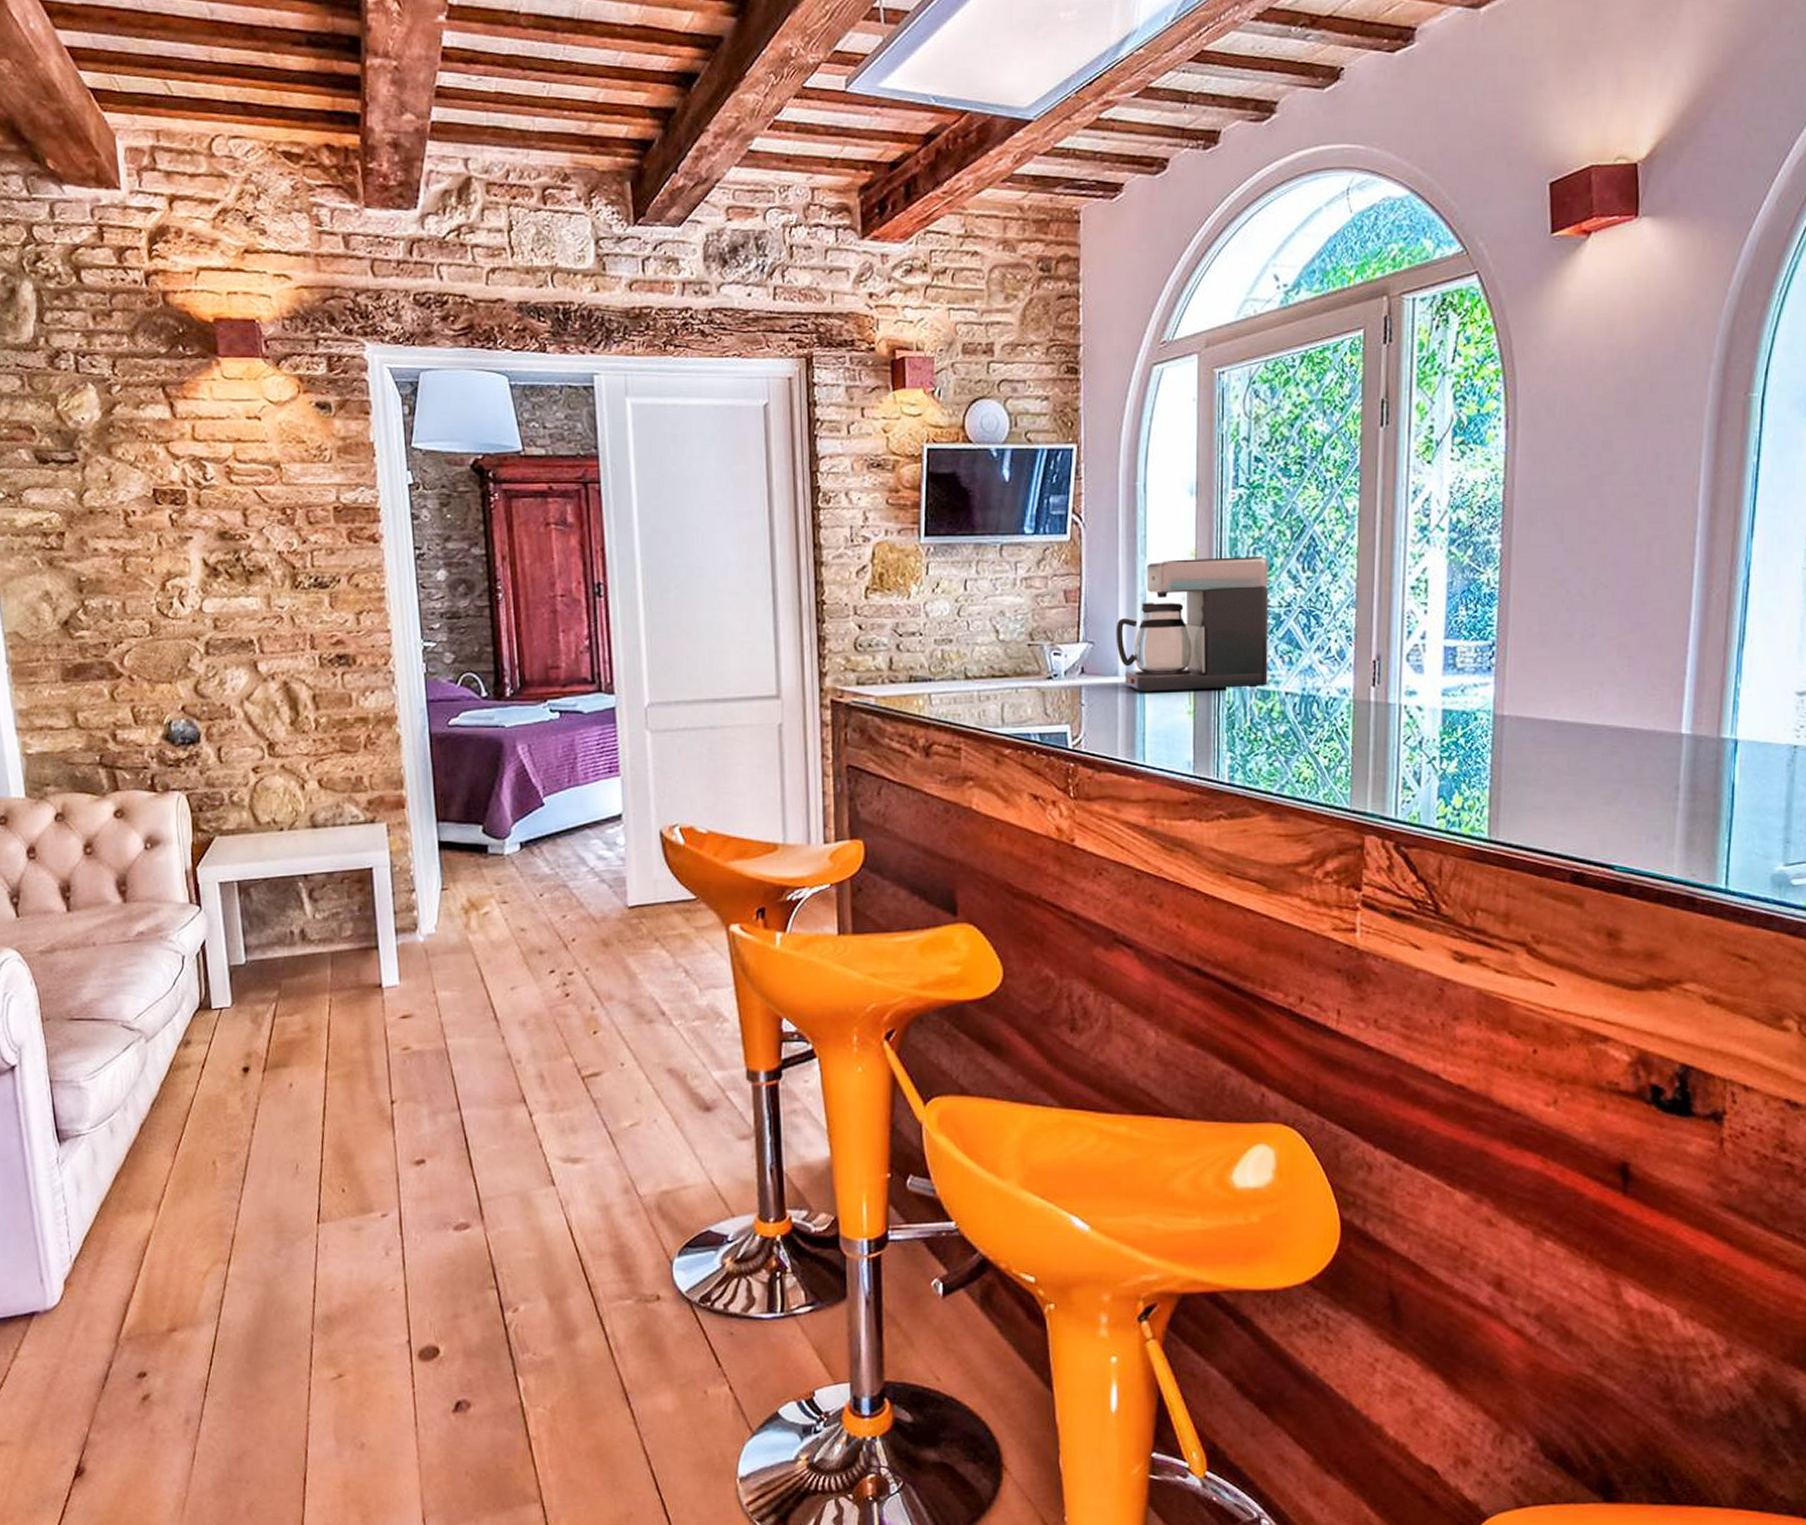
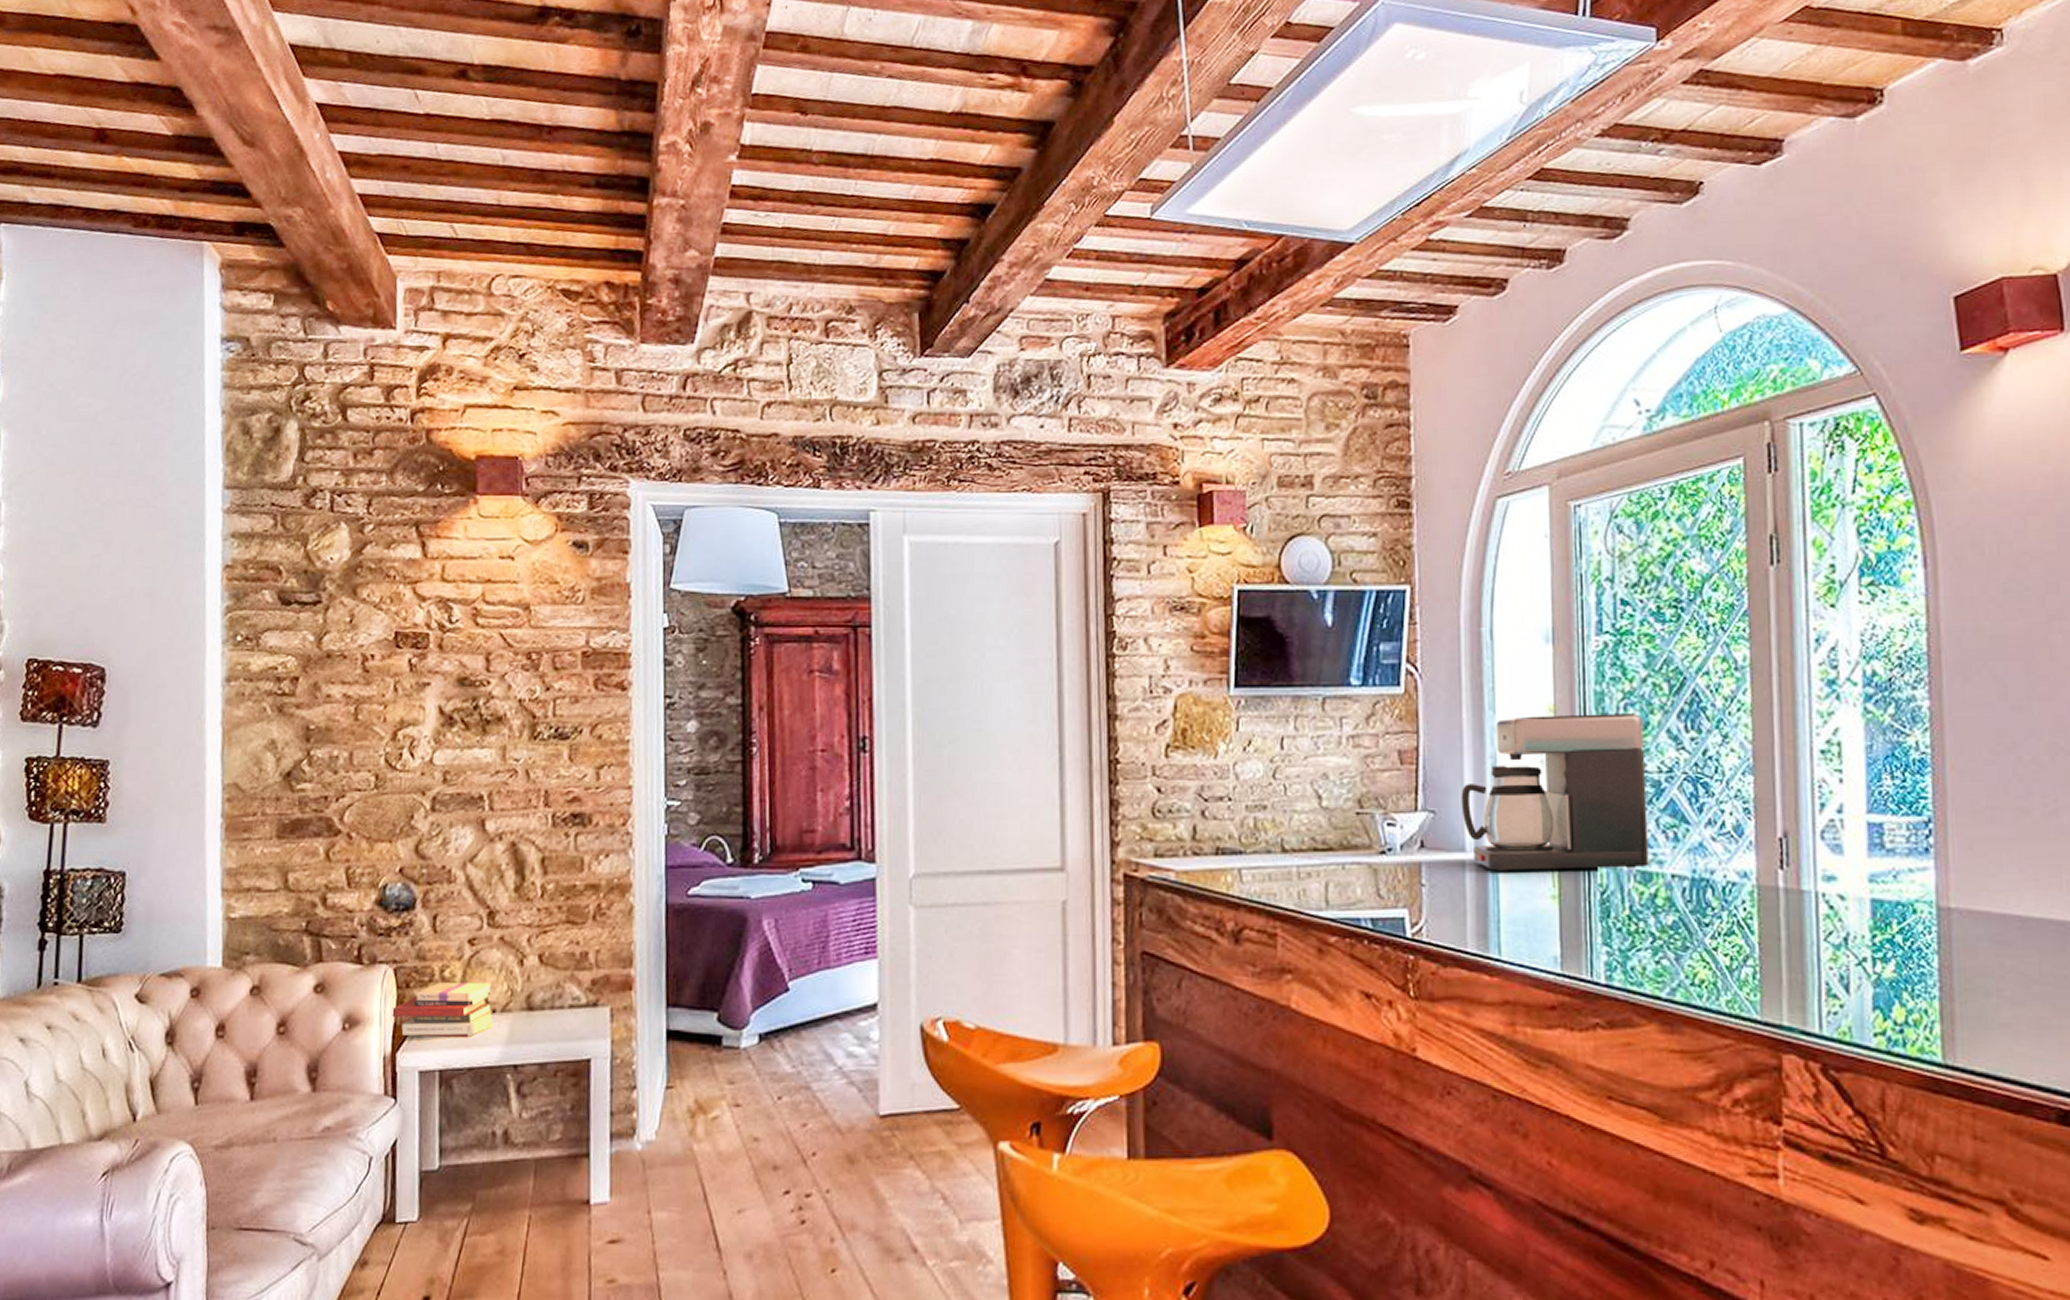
books: none [189,806,283,853] -> present [392,982,494,1038]

